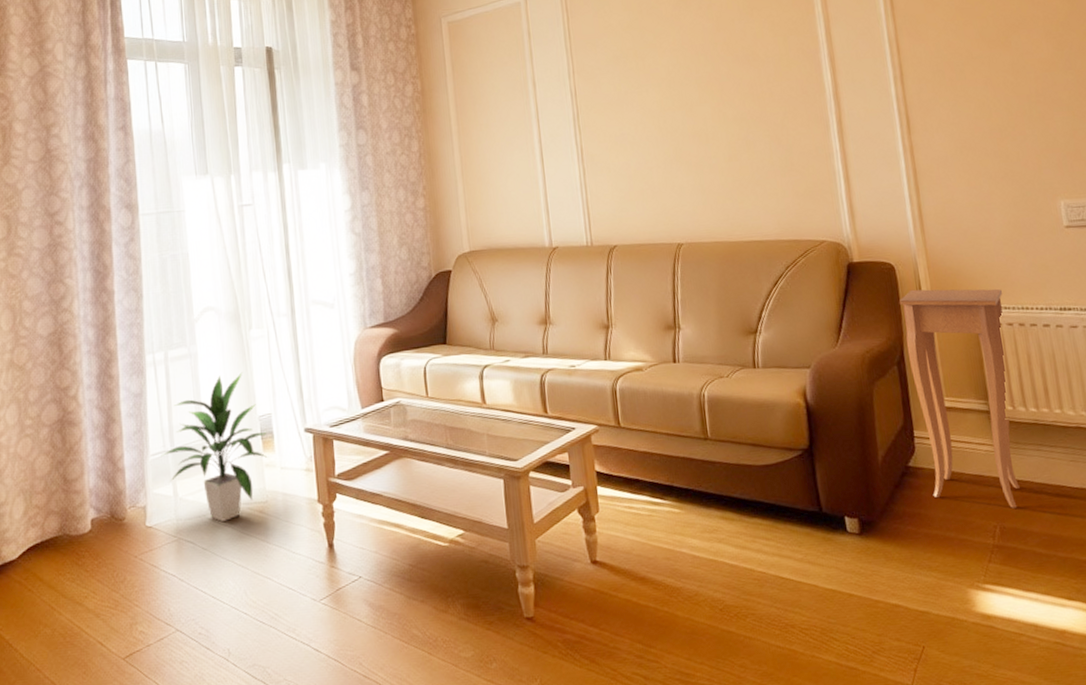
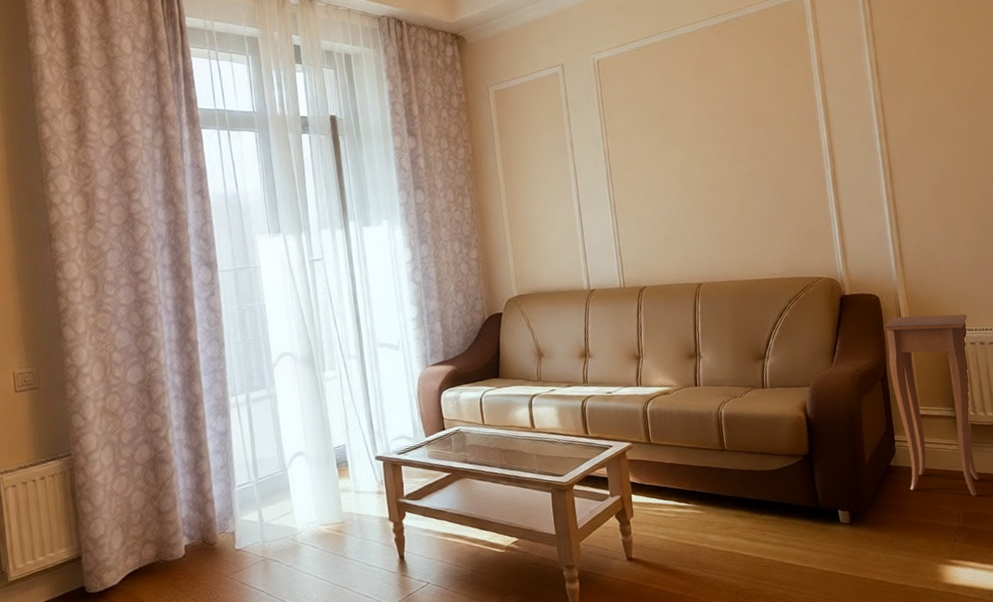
indoor plant: present [161,372,268,522] -> none [246,409,343,542]

